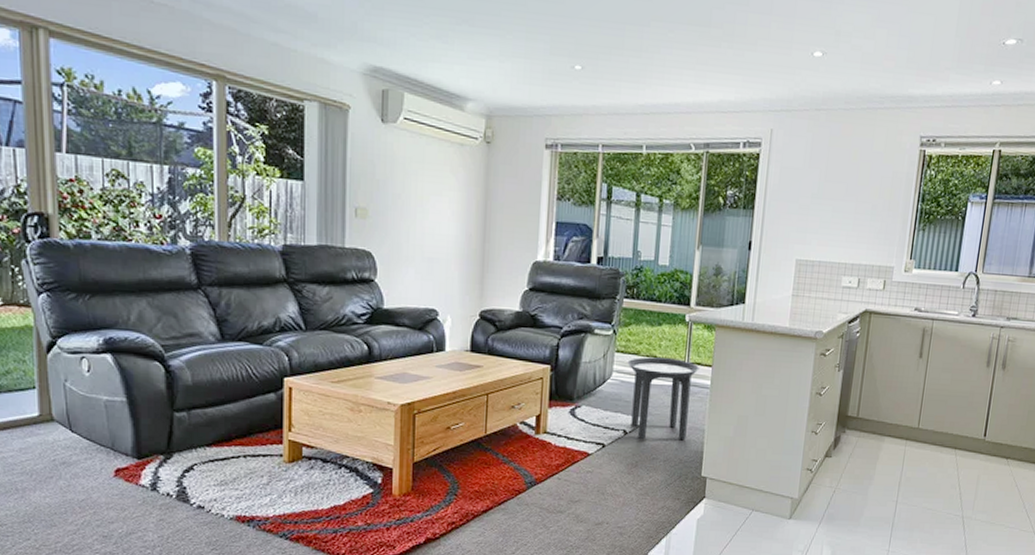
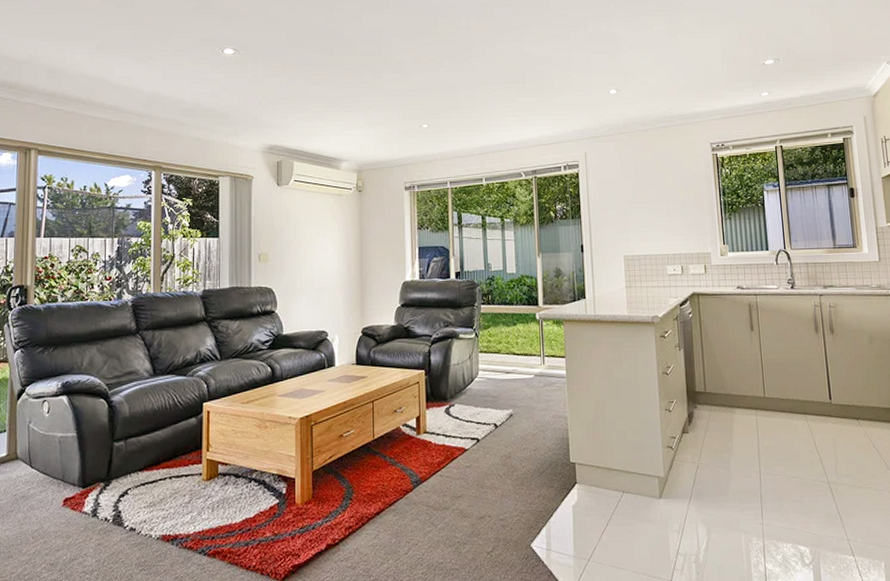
side table: present [627,357,699,439] -> none [490,353,554,431]

